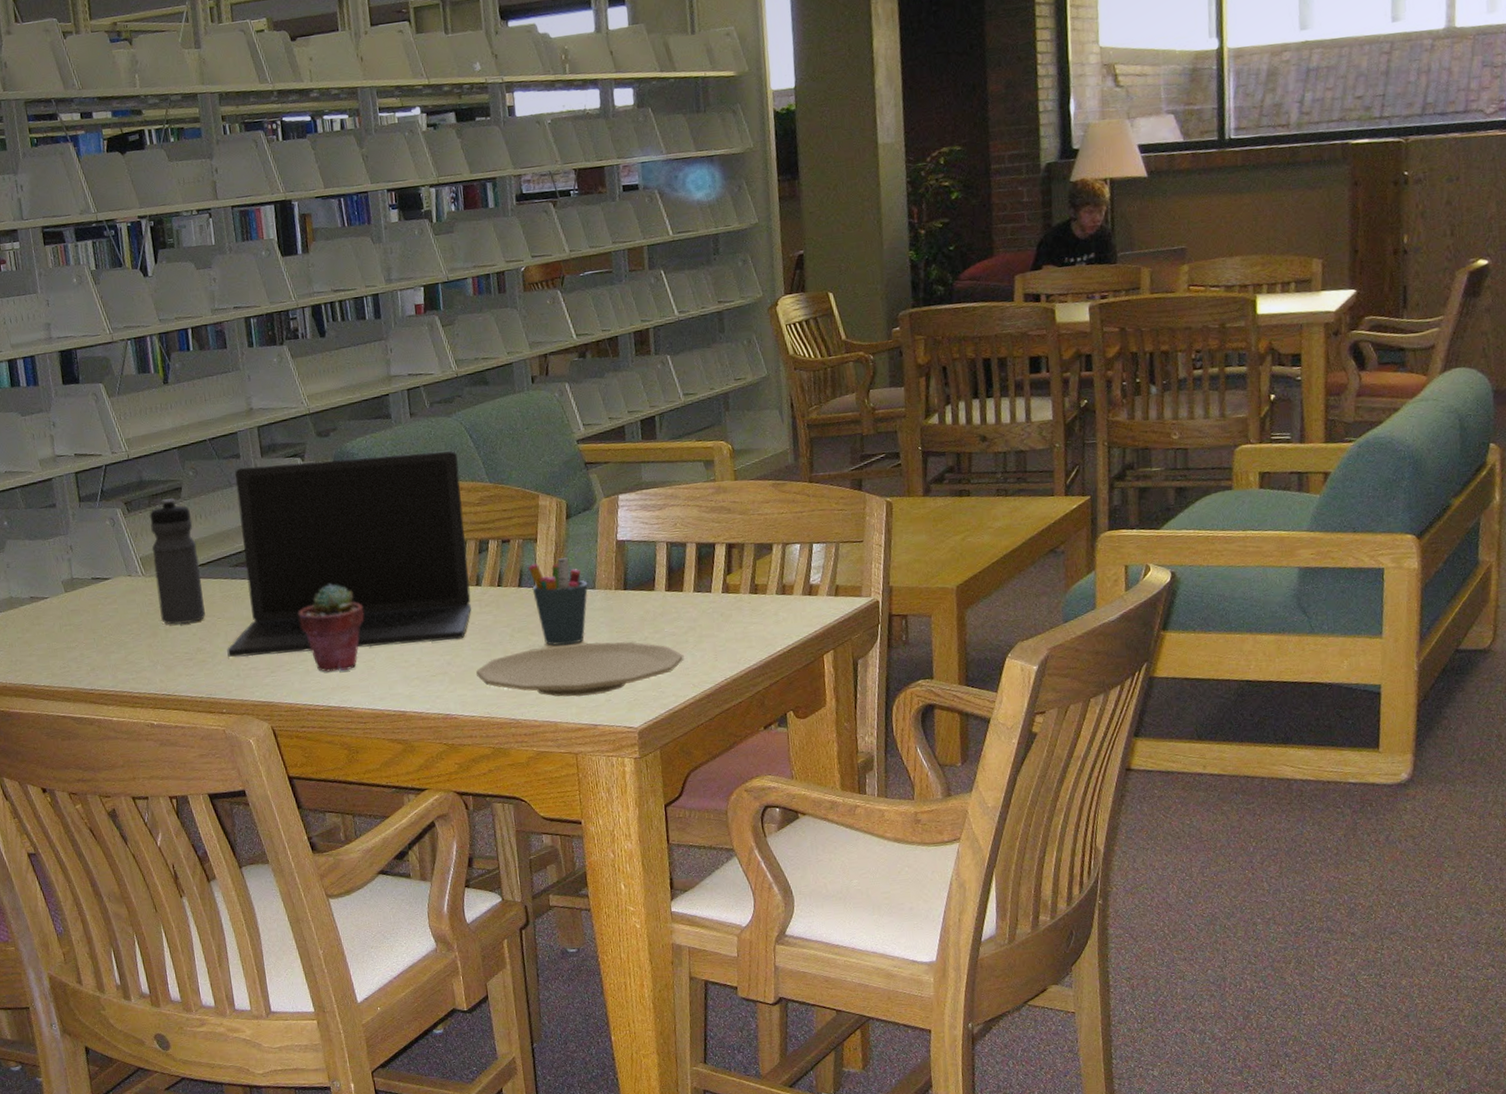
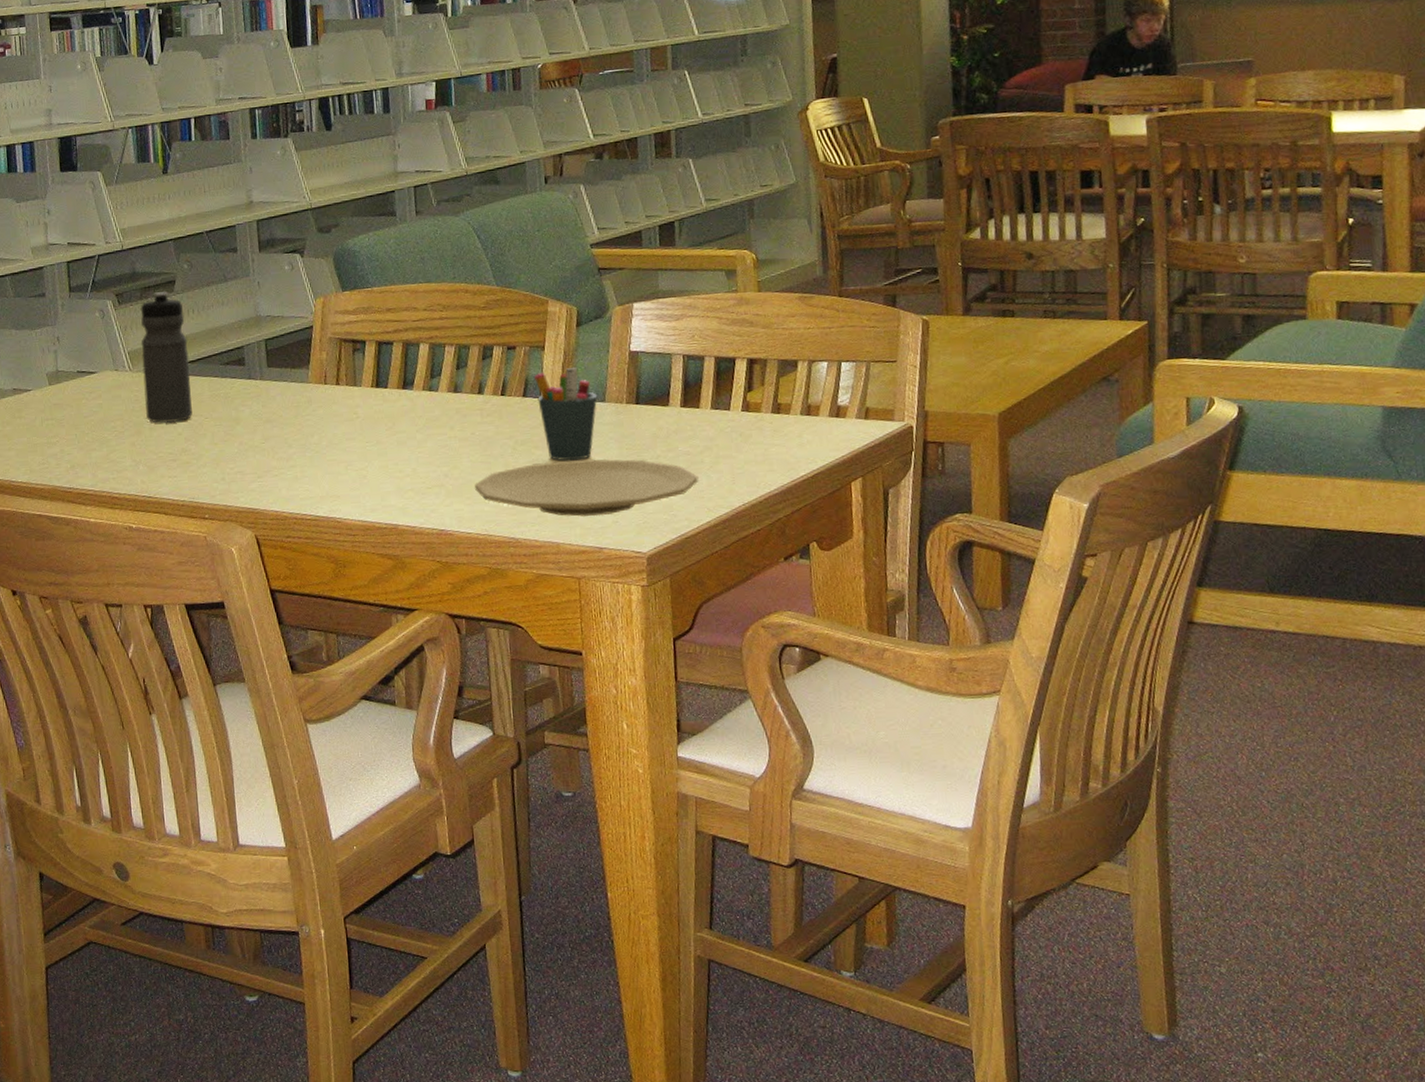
laptop: present [227,451,471,658] -> none [213,251,472,460]
potted succulent: present [298,584,364,672] -> none [289,386,358,480]

